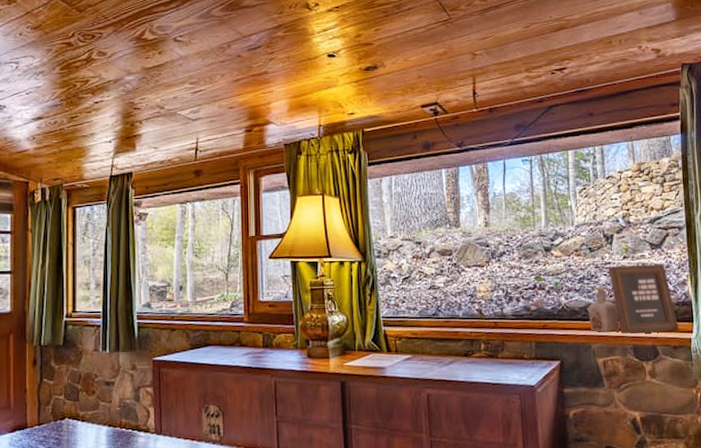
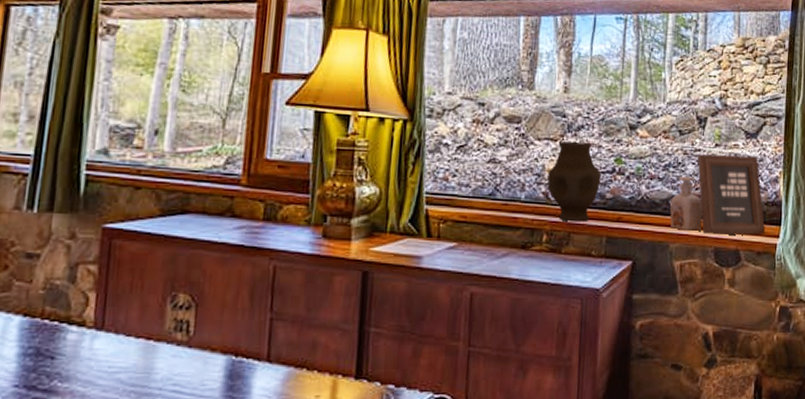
vase: none [479,265,525,332] -> present [547,141,601,223]

